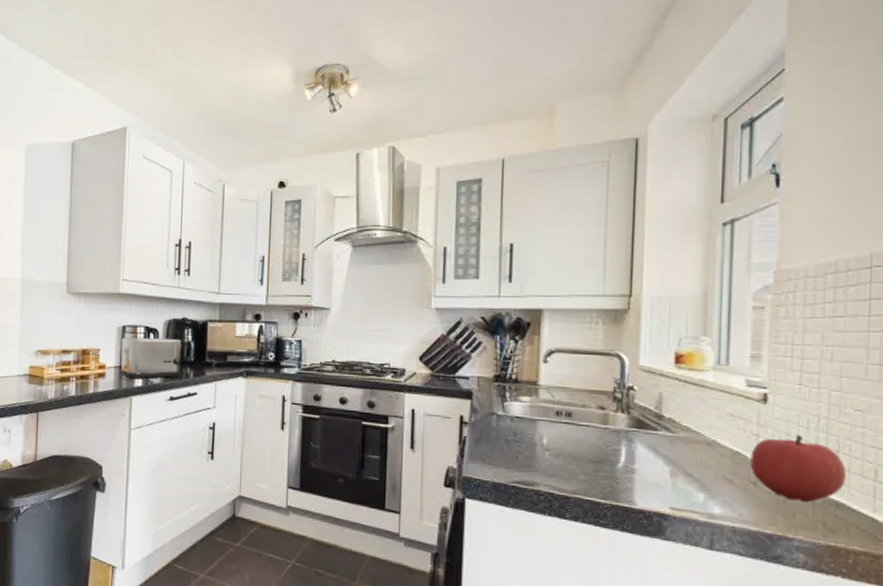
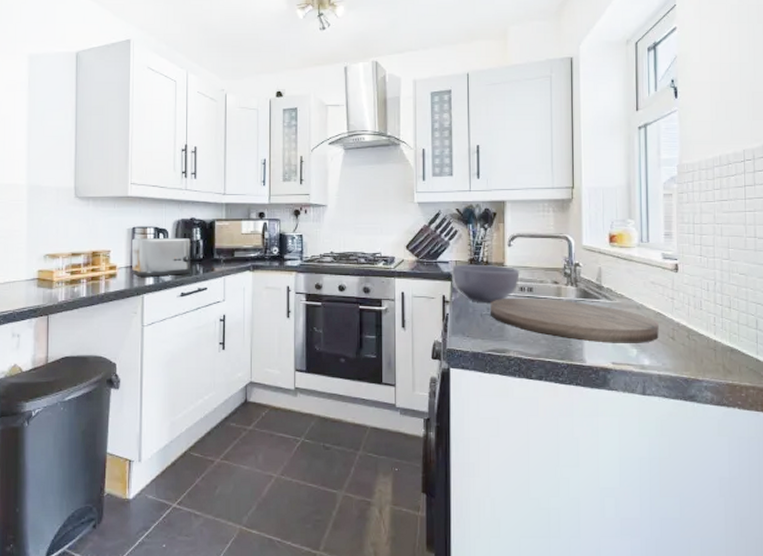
bowl: none [473,380,557,427] -> present [452,264,520,302]
cutting board: none [518,422,736,487] -> present [491,297,659,343]
fruit: present [750,435,846,503] -> none [668,296,737,351]

